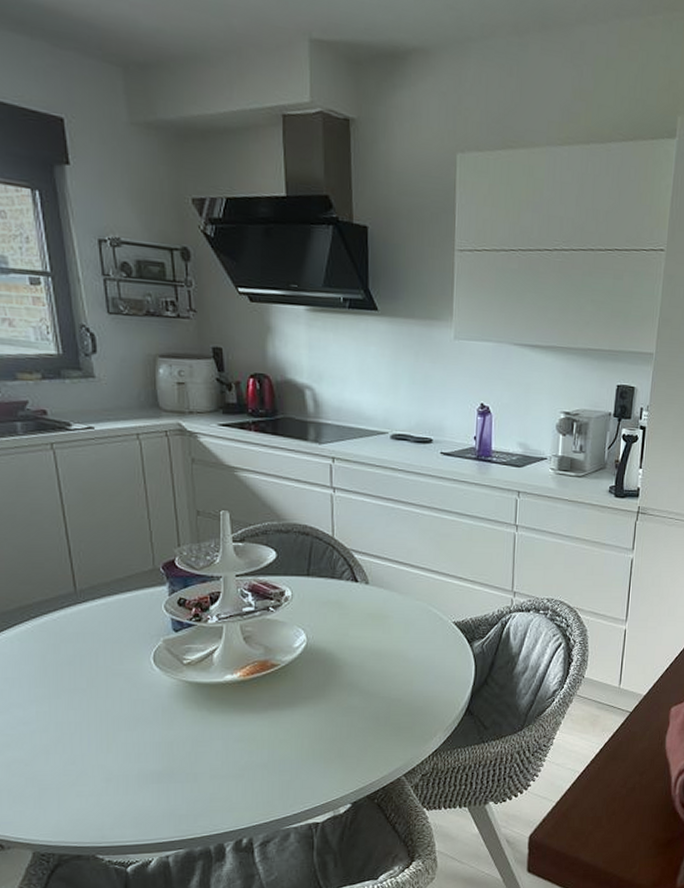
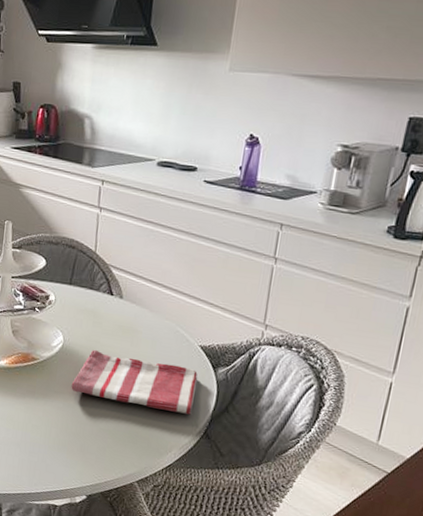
dish towel: none [321,643,455,695] -> present [71,349,198,415]

